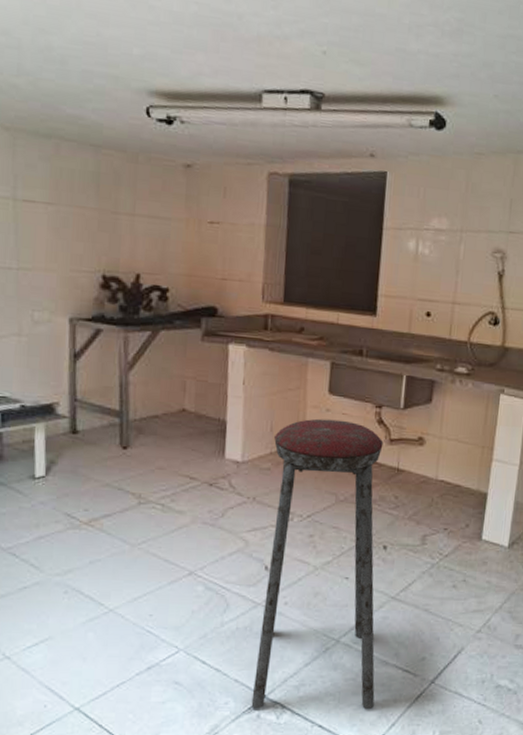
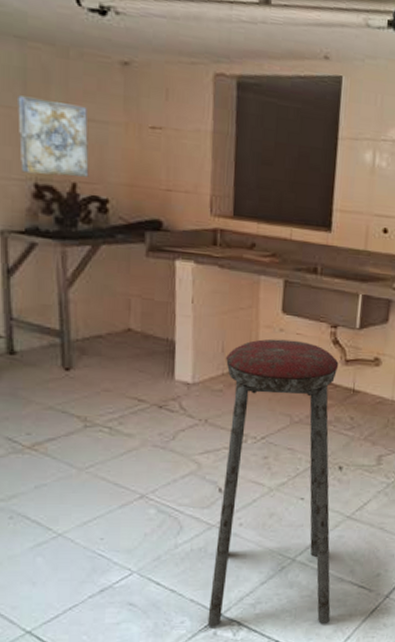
wall art: none [90,197,153,269] -> present [18,95,89,177]

